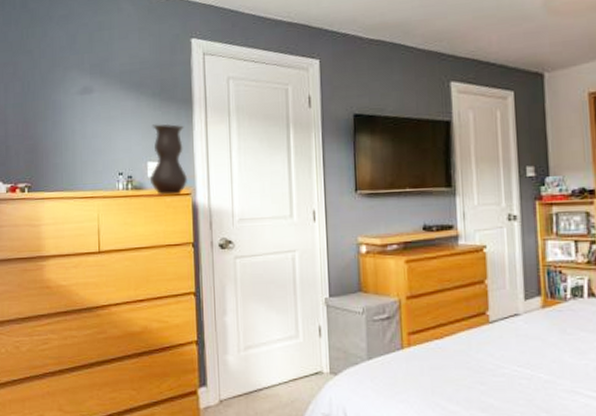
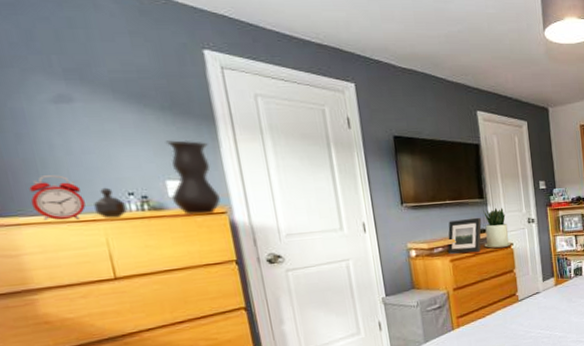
alarm clock: none [53,156,88,196] -> present [29,175,86,221]
perfume bottle: none [94,167,115,196] -> present [94,187,127,219]
picture frame: none [403,210,448,254] -> present [447,217,482,254]
planter: none [448,199,483,251] -> present [483,208,511,249]

